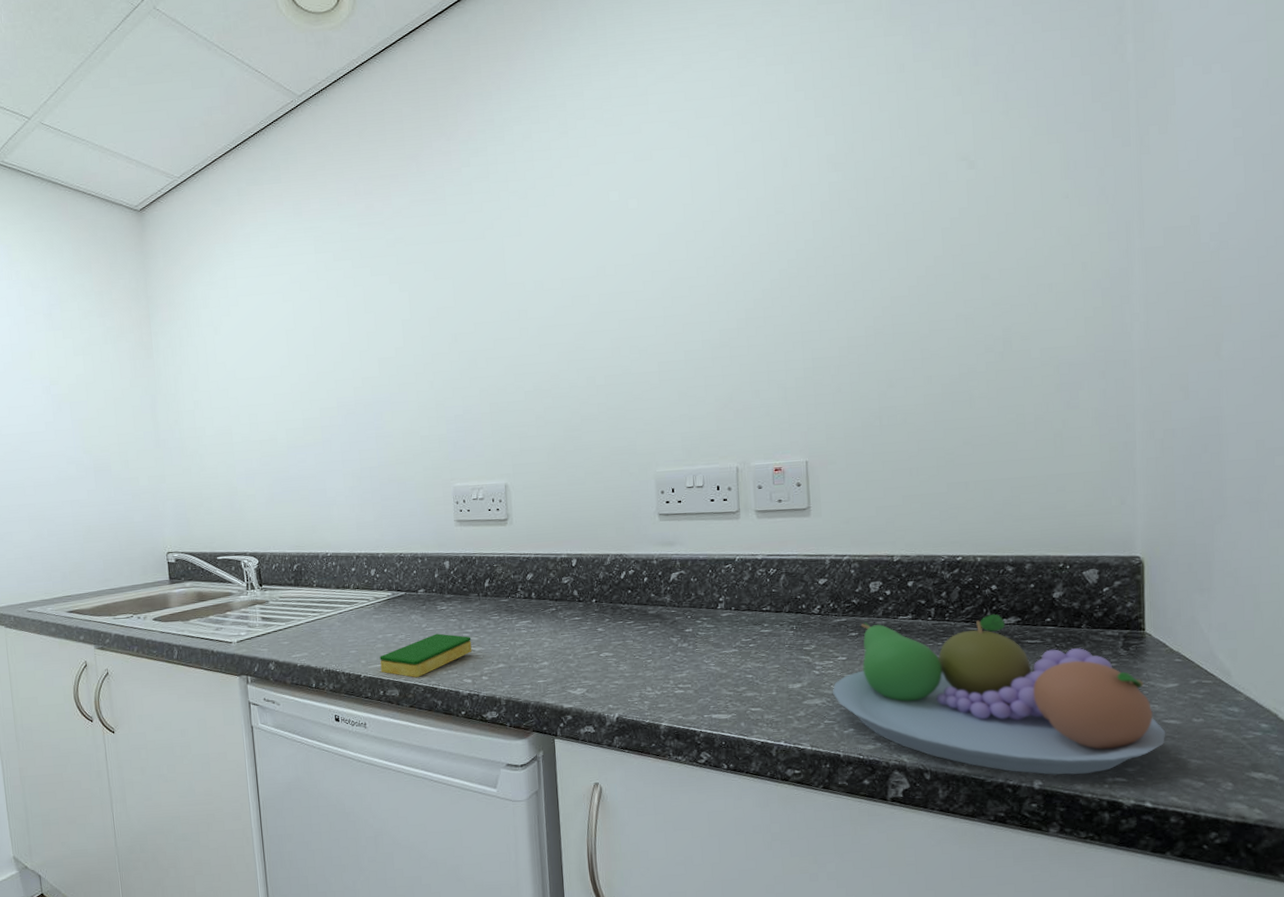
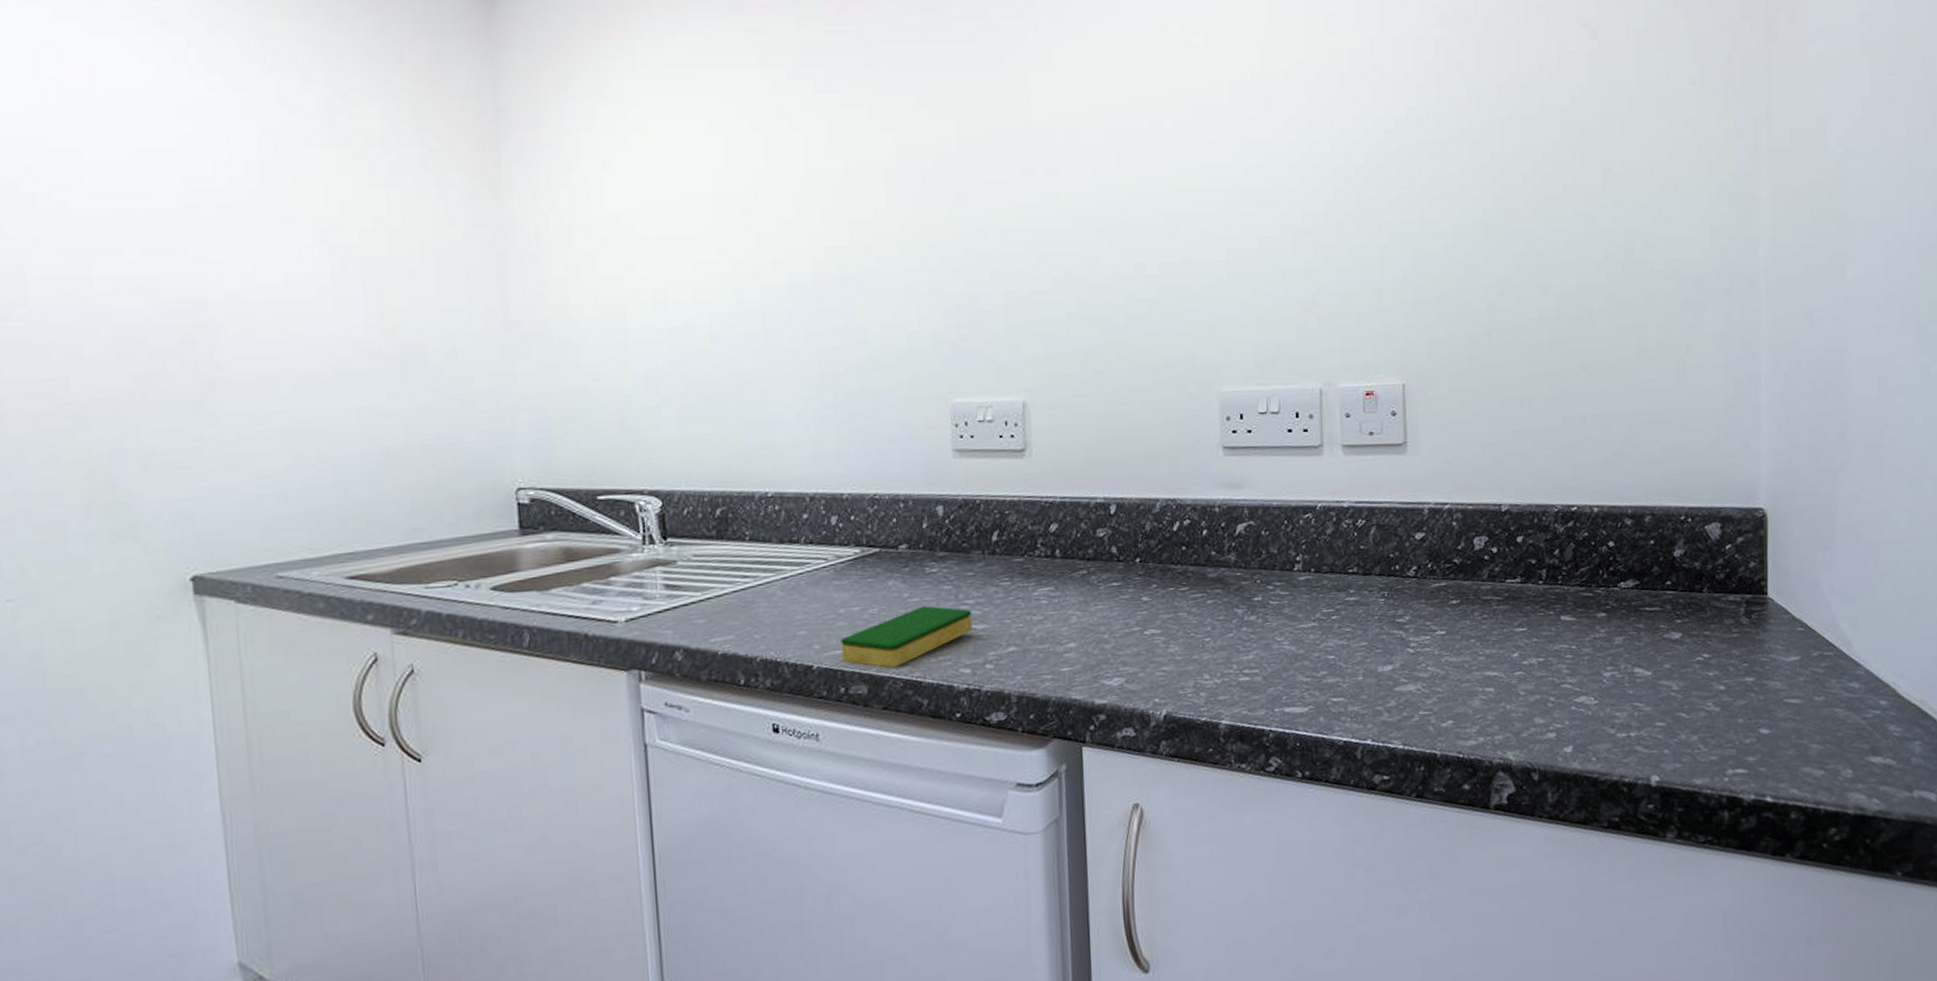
fruit bowl: present [832,614,1166,776] -> none [1428,577,1787,769]

